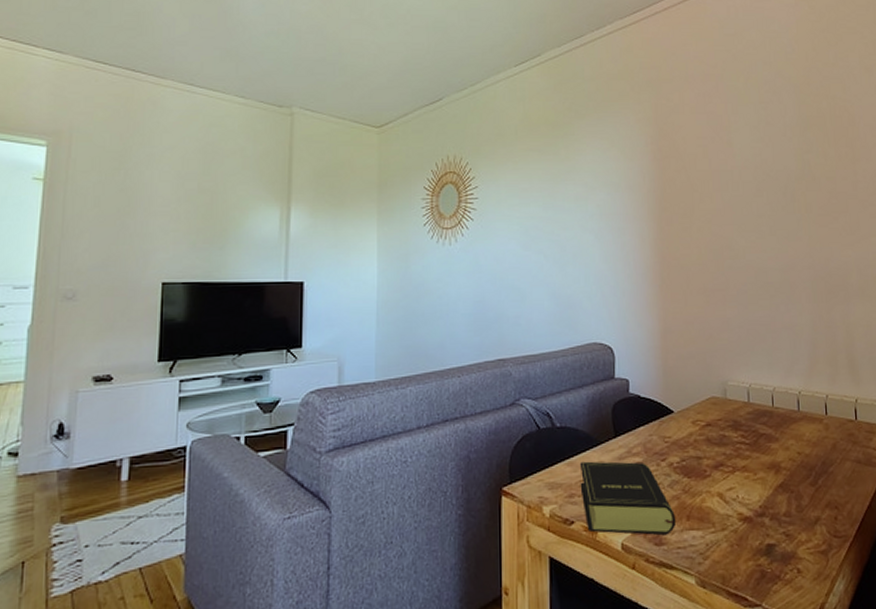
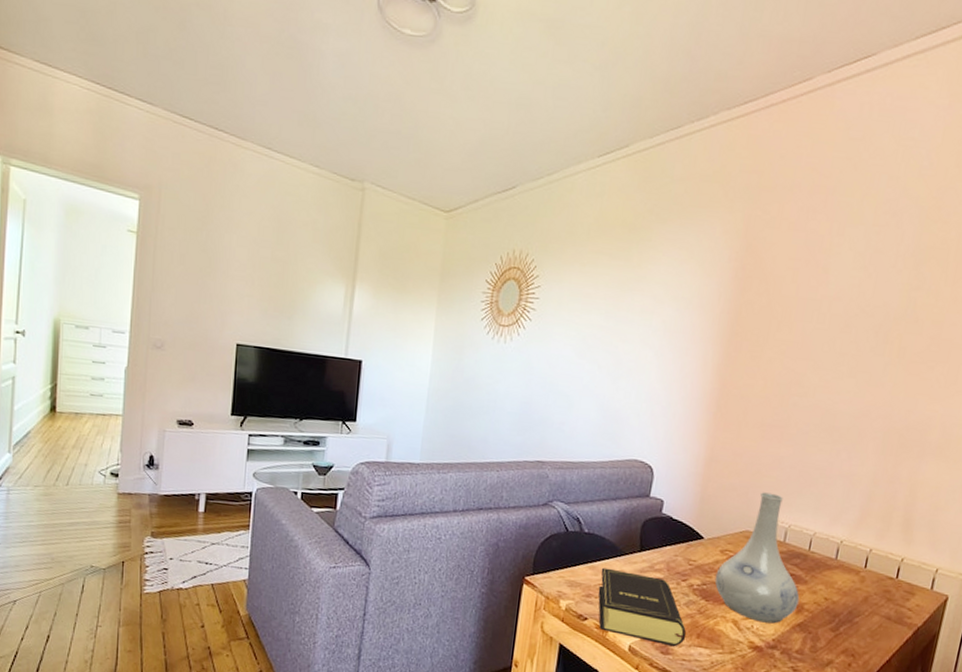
vase: none [692,355,775,490] -> present [714,492,800,624]

